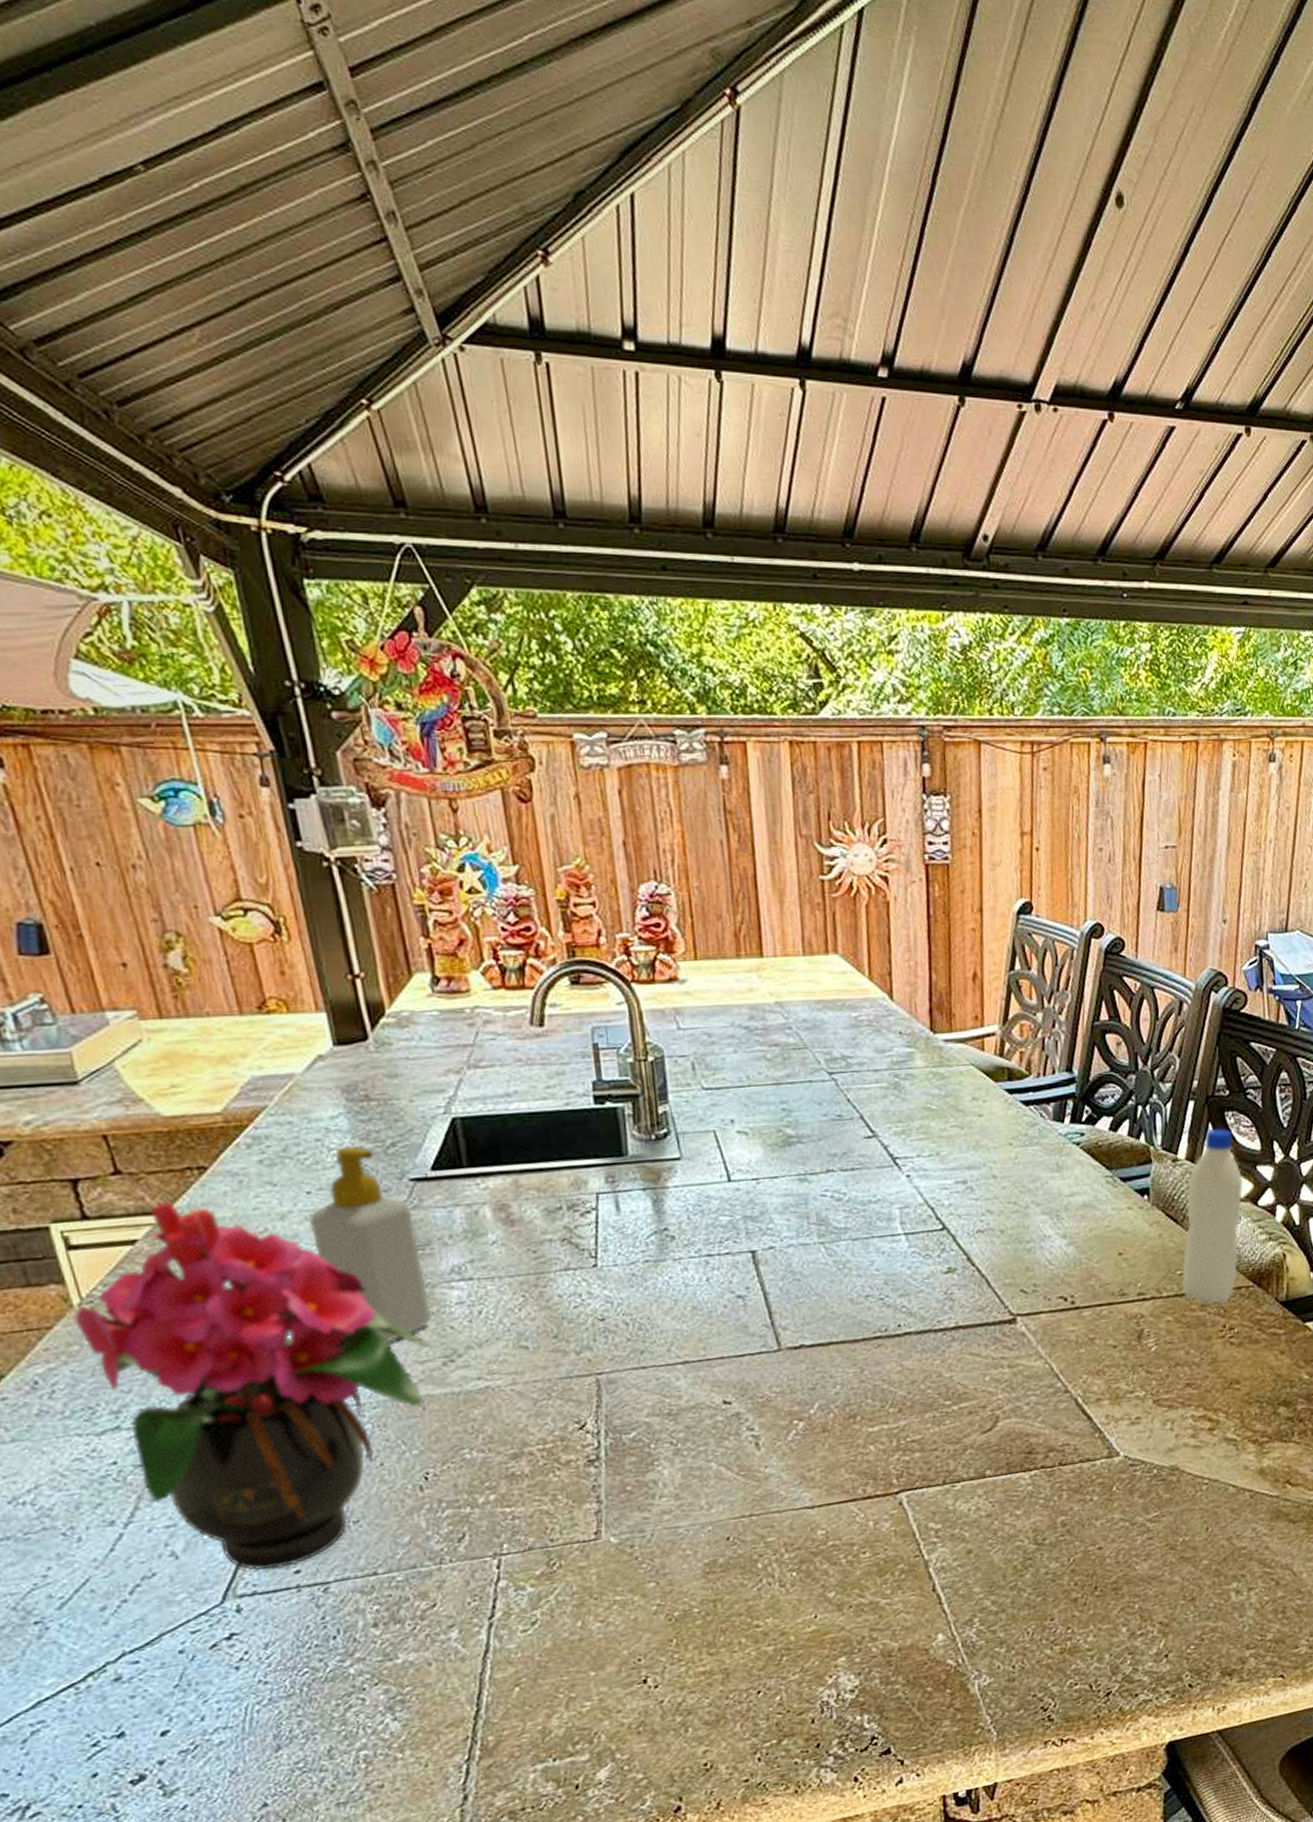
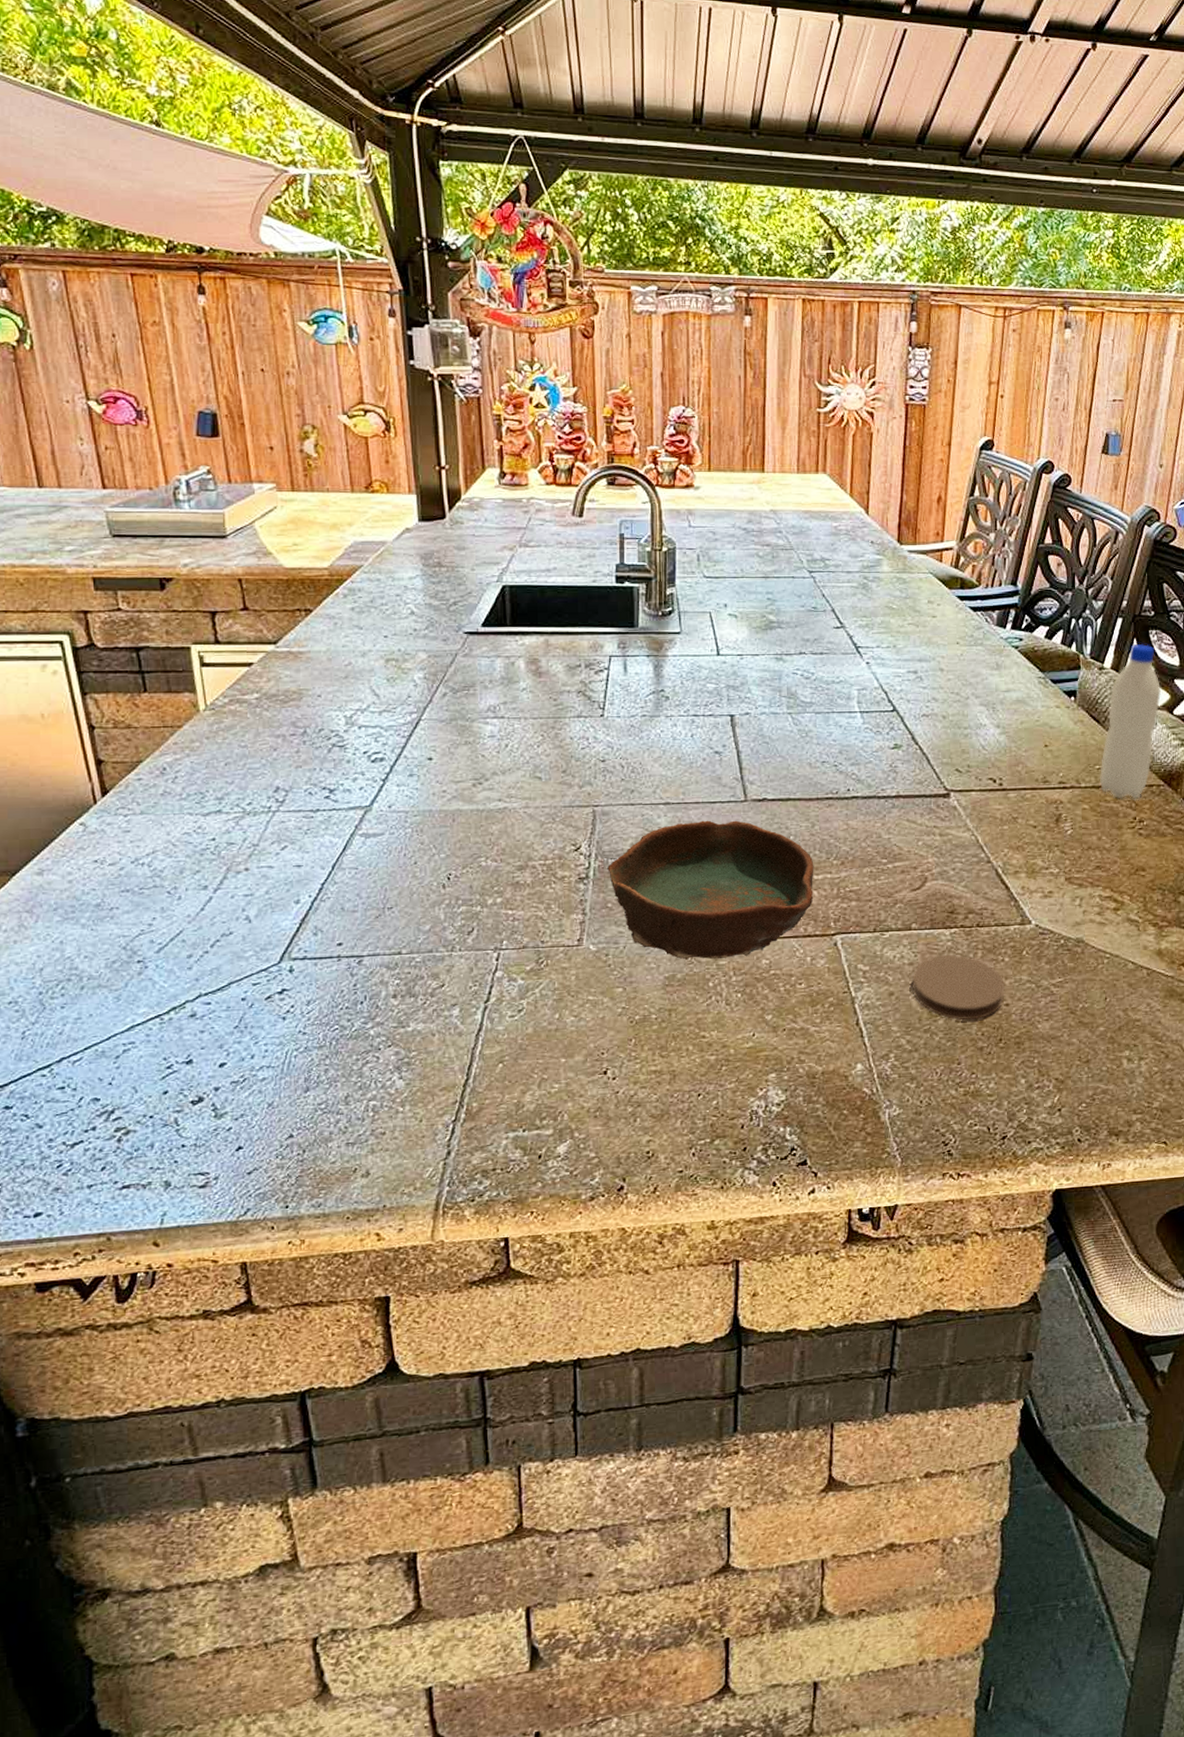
potted flower: present [73,1201,437,1570] -> none [198,634,469,940]
soap bottle: present [309,1146,431,1343] -> none [383,602,469,763]
bowl: none [621,1373,870,1541] -> present [607,820,814,960]
coaster: none [991,1499,1097,1572] -> present [912,954,1006,1020]

